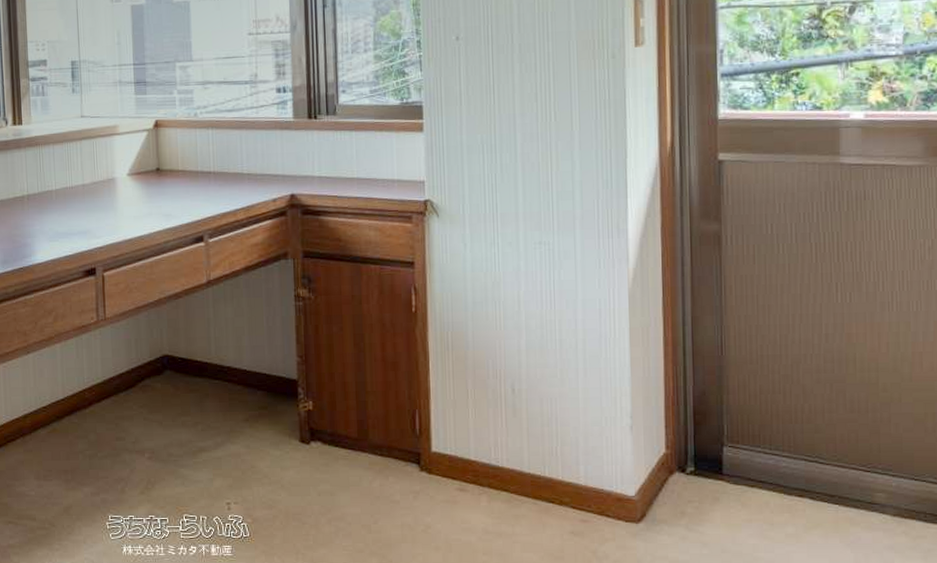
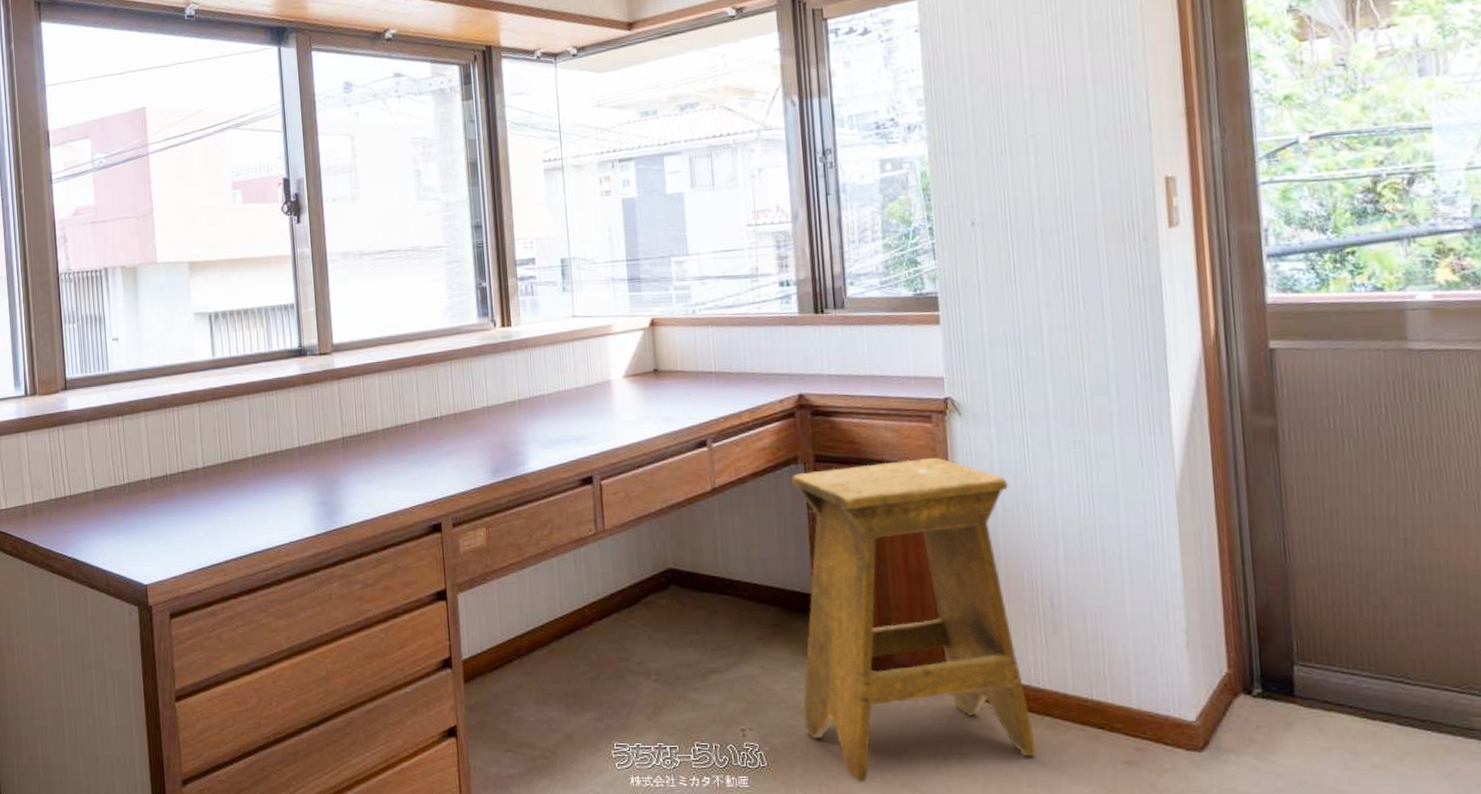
stool: none [280,255,493,552] -> present [791,457,1037,783]

